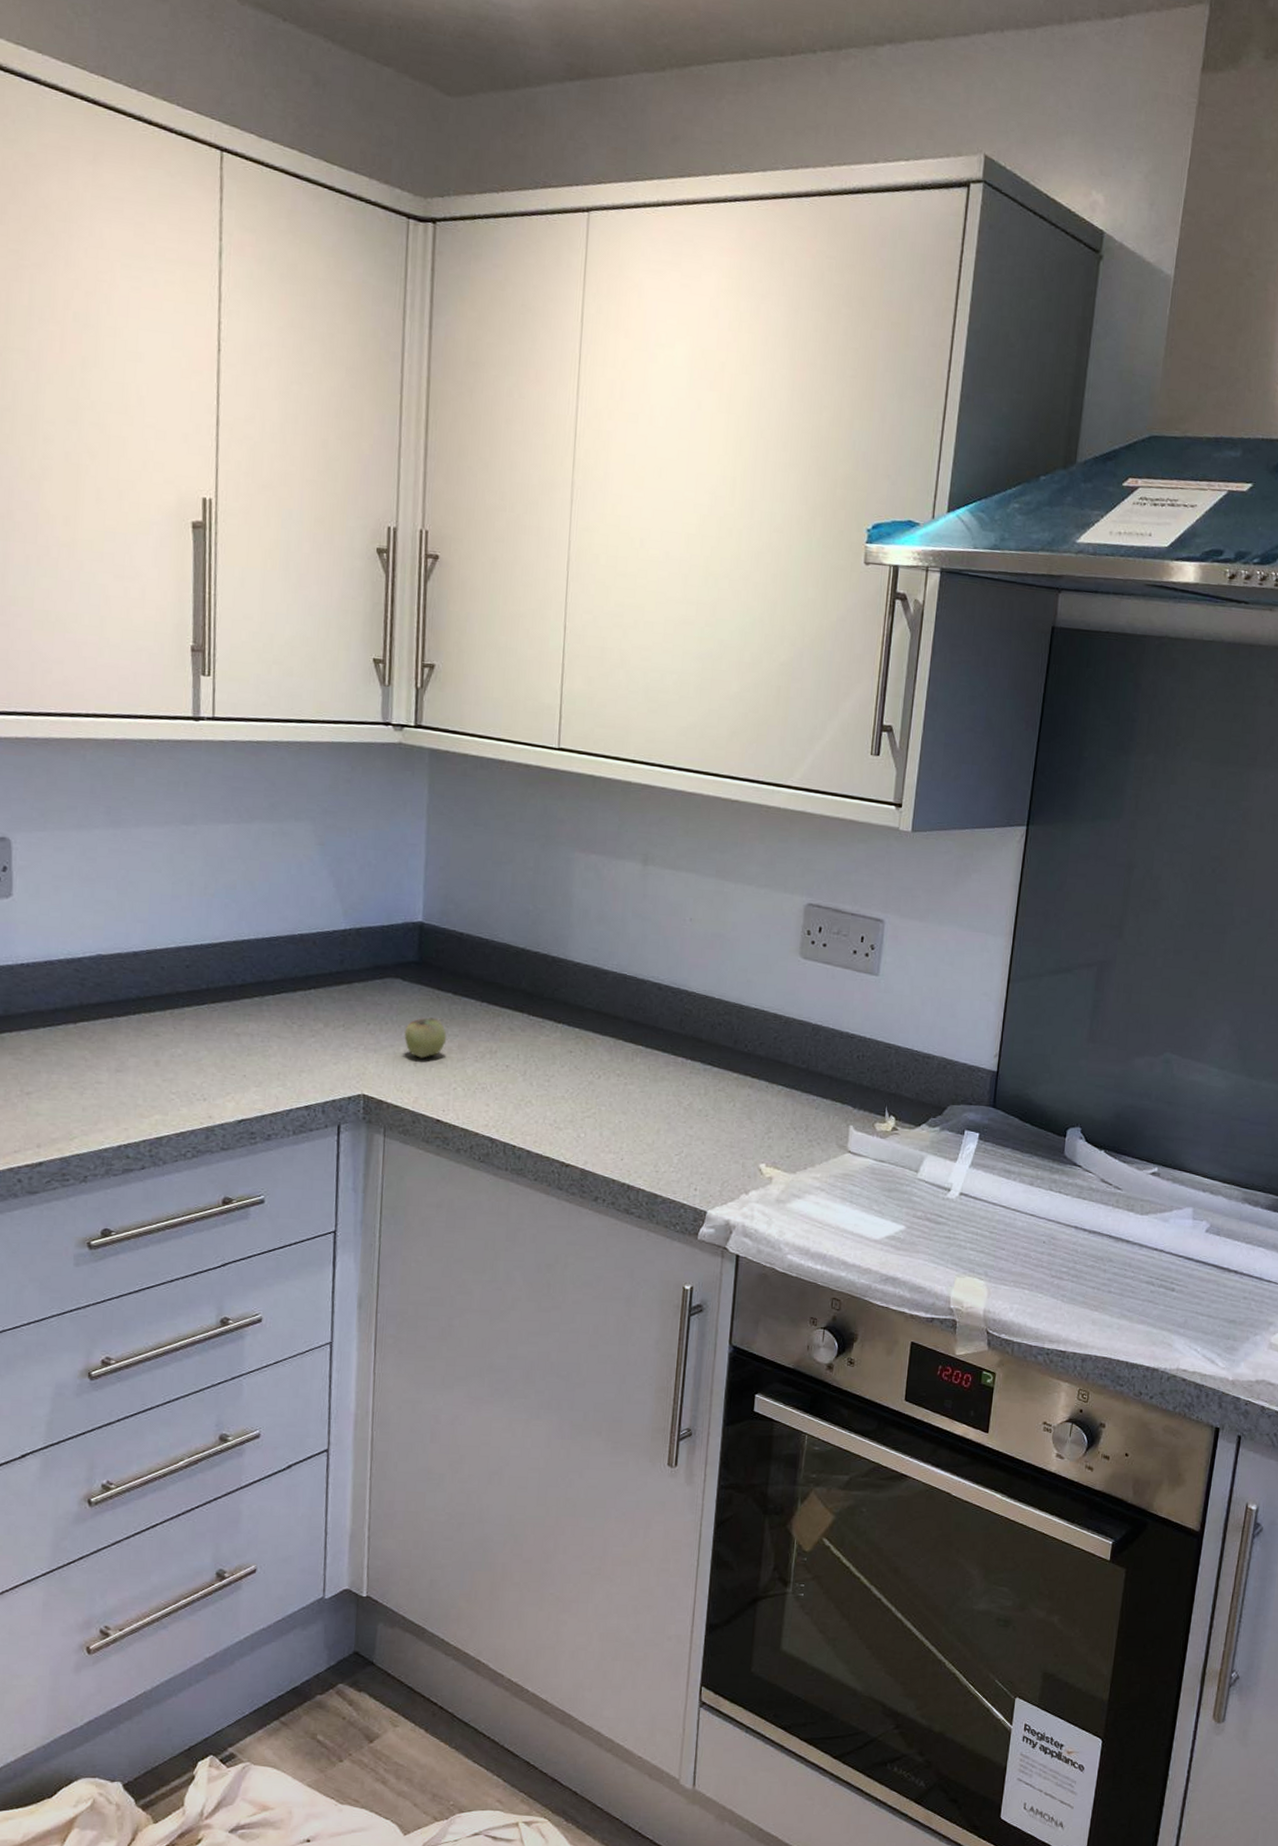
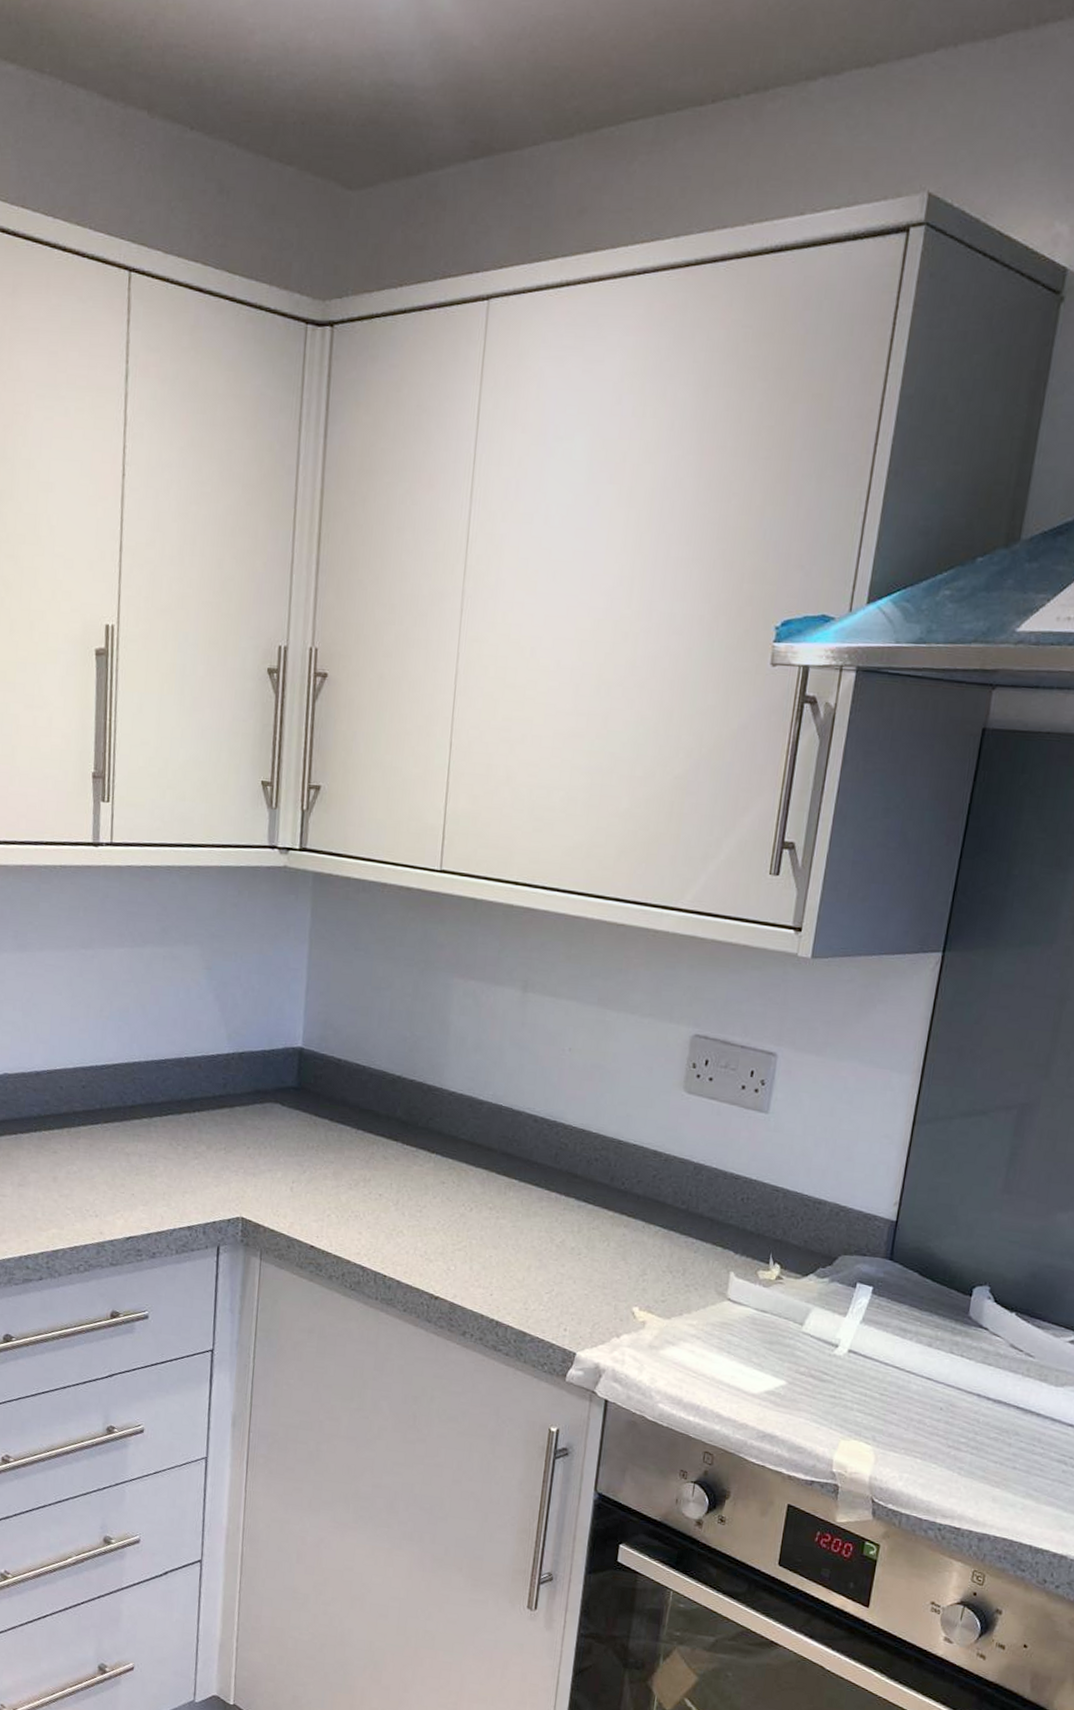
apple: present [404,1017,447,1059] -> none [281,1143,323,1184]

